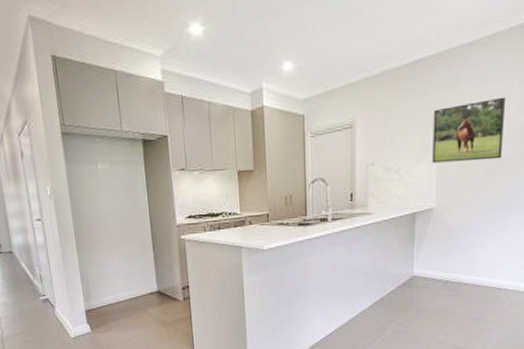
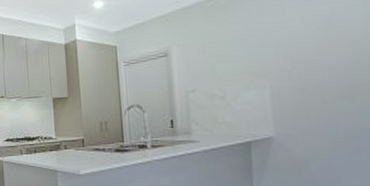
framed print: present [432,97,505,164] -> none [259,18,355,90]

